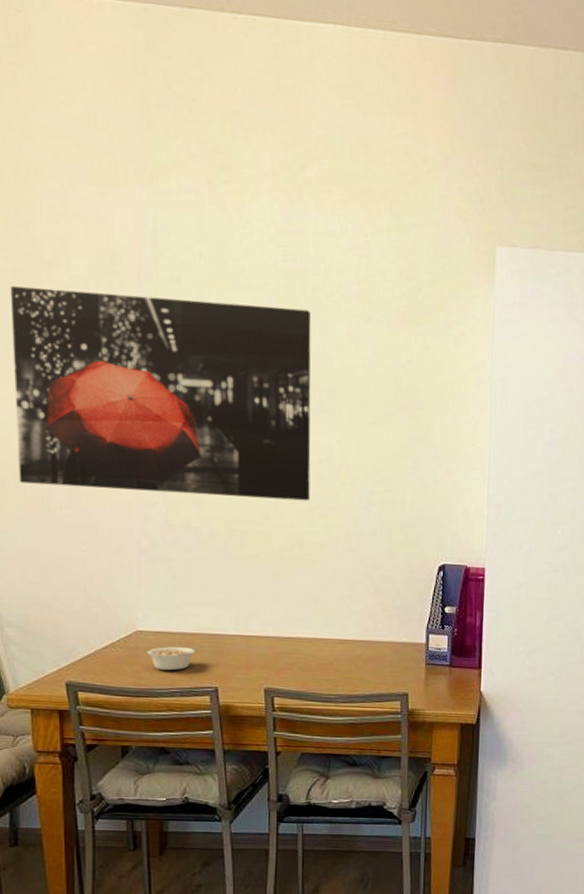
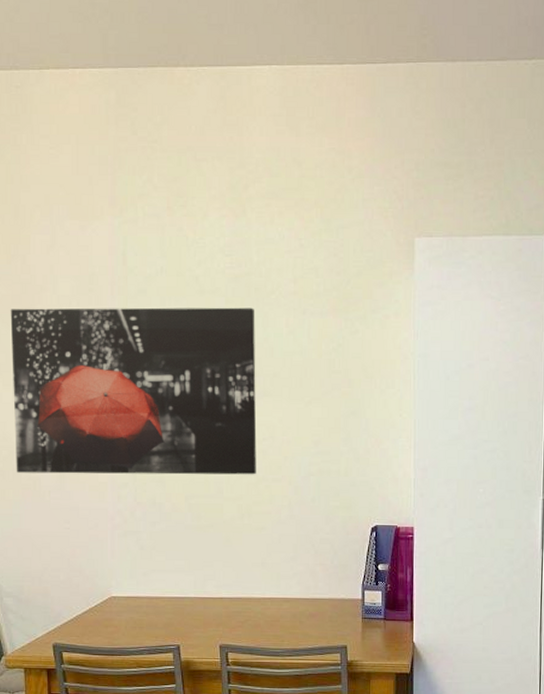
legume: present [147,645,204,671] -> none [120,607,167,631]

